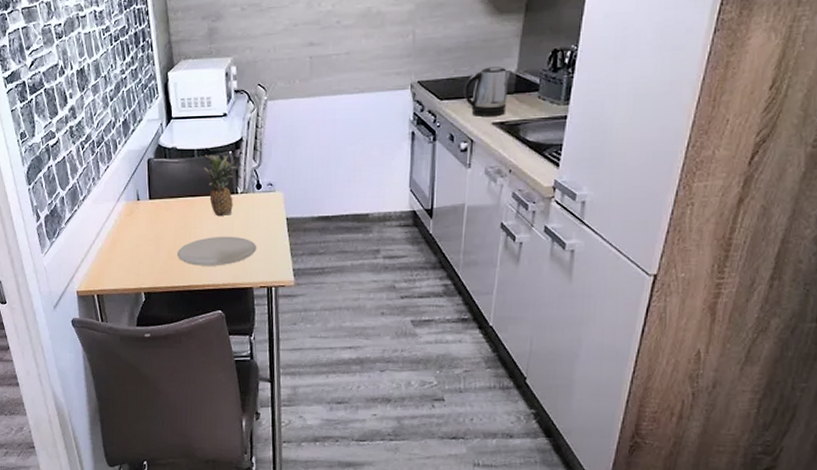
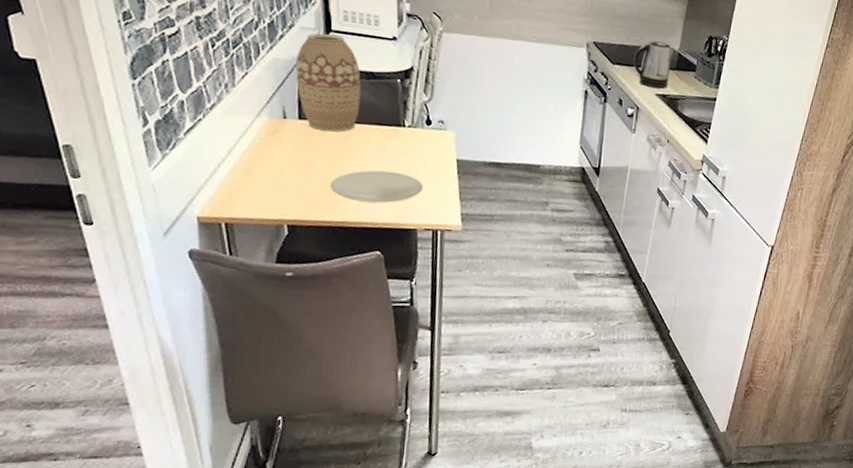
vase: none [145,121,199,207] -> present [296,33,361,132]
fruit: present [204,154,237,215] -> none [367,78,405,149]

